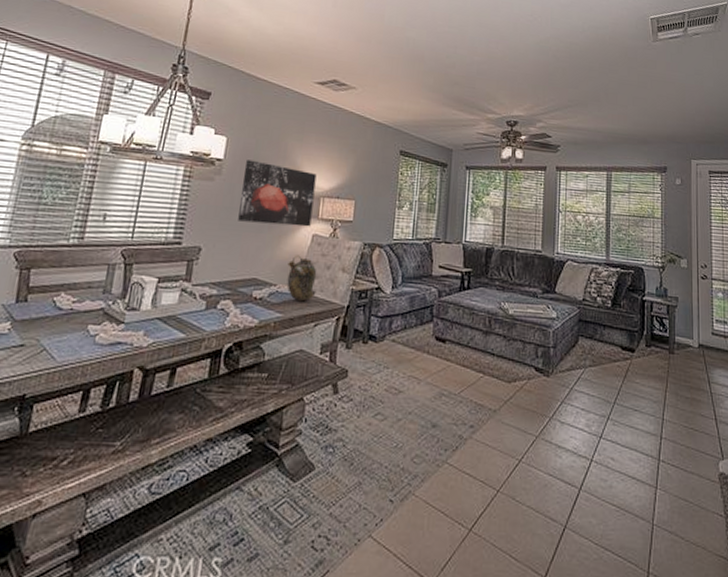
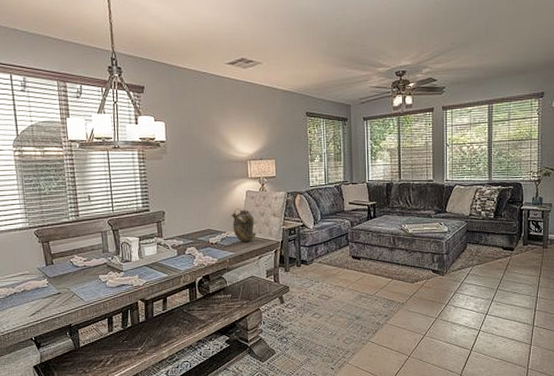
wall art: present [238,160,317,227] -> none [183,138,243,188]

